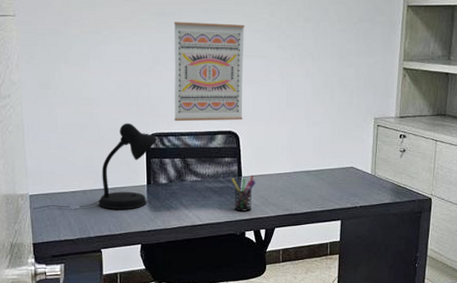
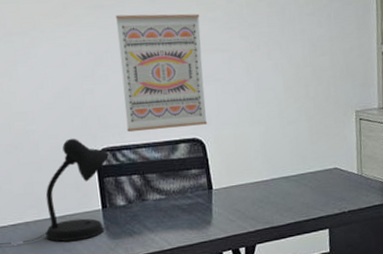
pen holder: present [231,175,256,212] -> none [201,186,229,230]

